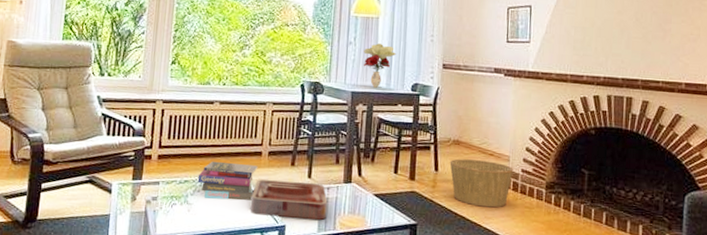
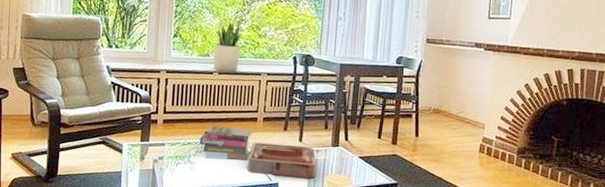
planter: none [214,46,246,101] -> present [213,20,242,72]
flower bouquet: present [364,43,397,89] -> none [352,19,383,61]
basket: present [449,159,513,208] -> none [429,126,488,170]

